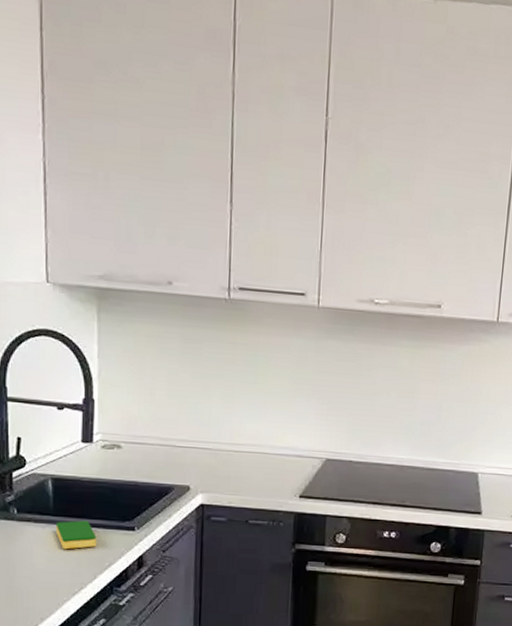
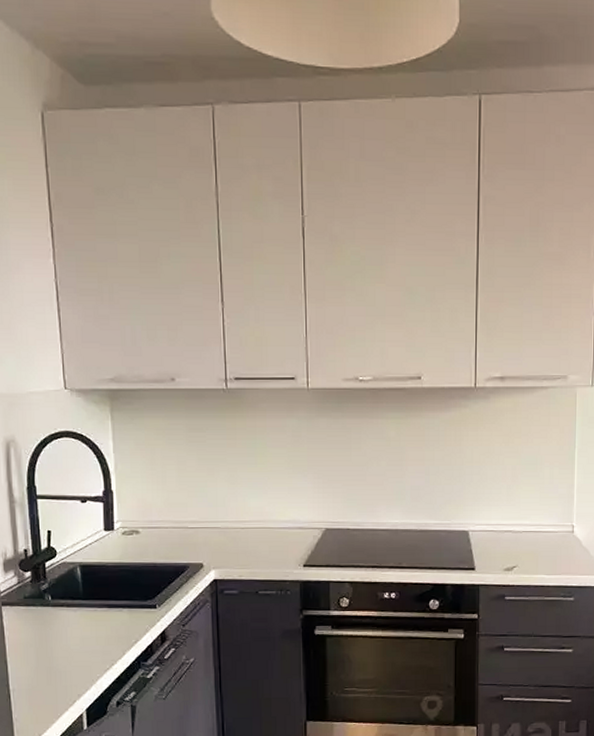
dish sponge: present [55,520,97,550] -> none [85,602,123,630]

